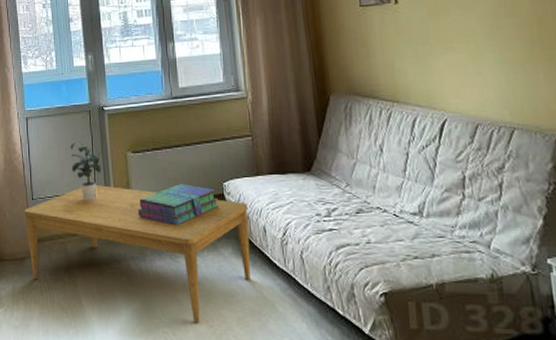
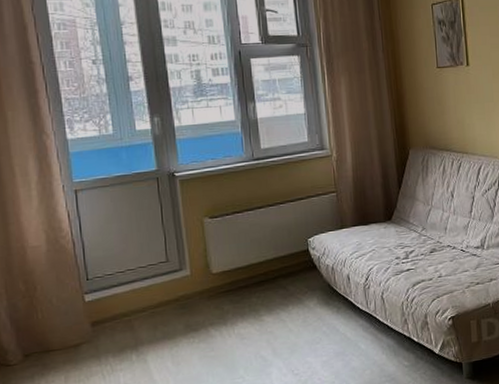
coffee table: present [24,185,251,323] -> none [77,255,335,375]
potted plant: present [70,141,101,202] -> none [134,211,173,274]
stack of books: present [138,184,219,226] -> none [217,244,304,286]

